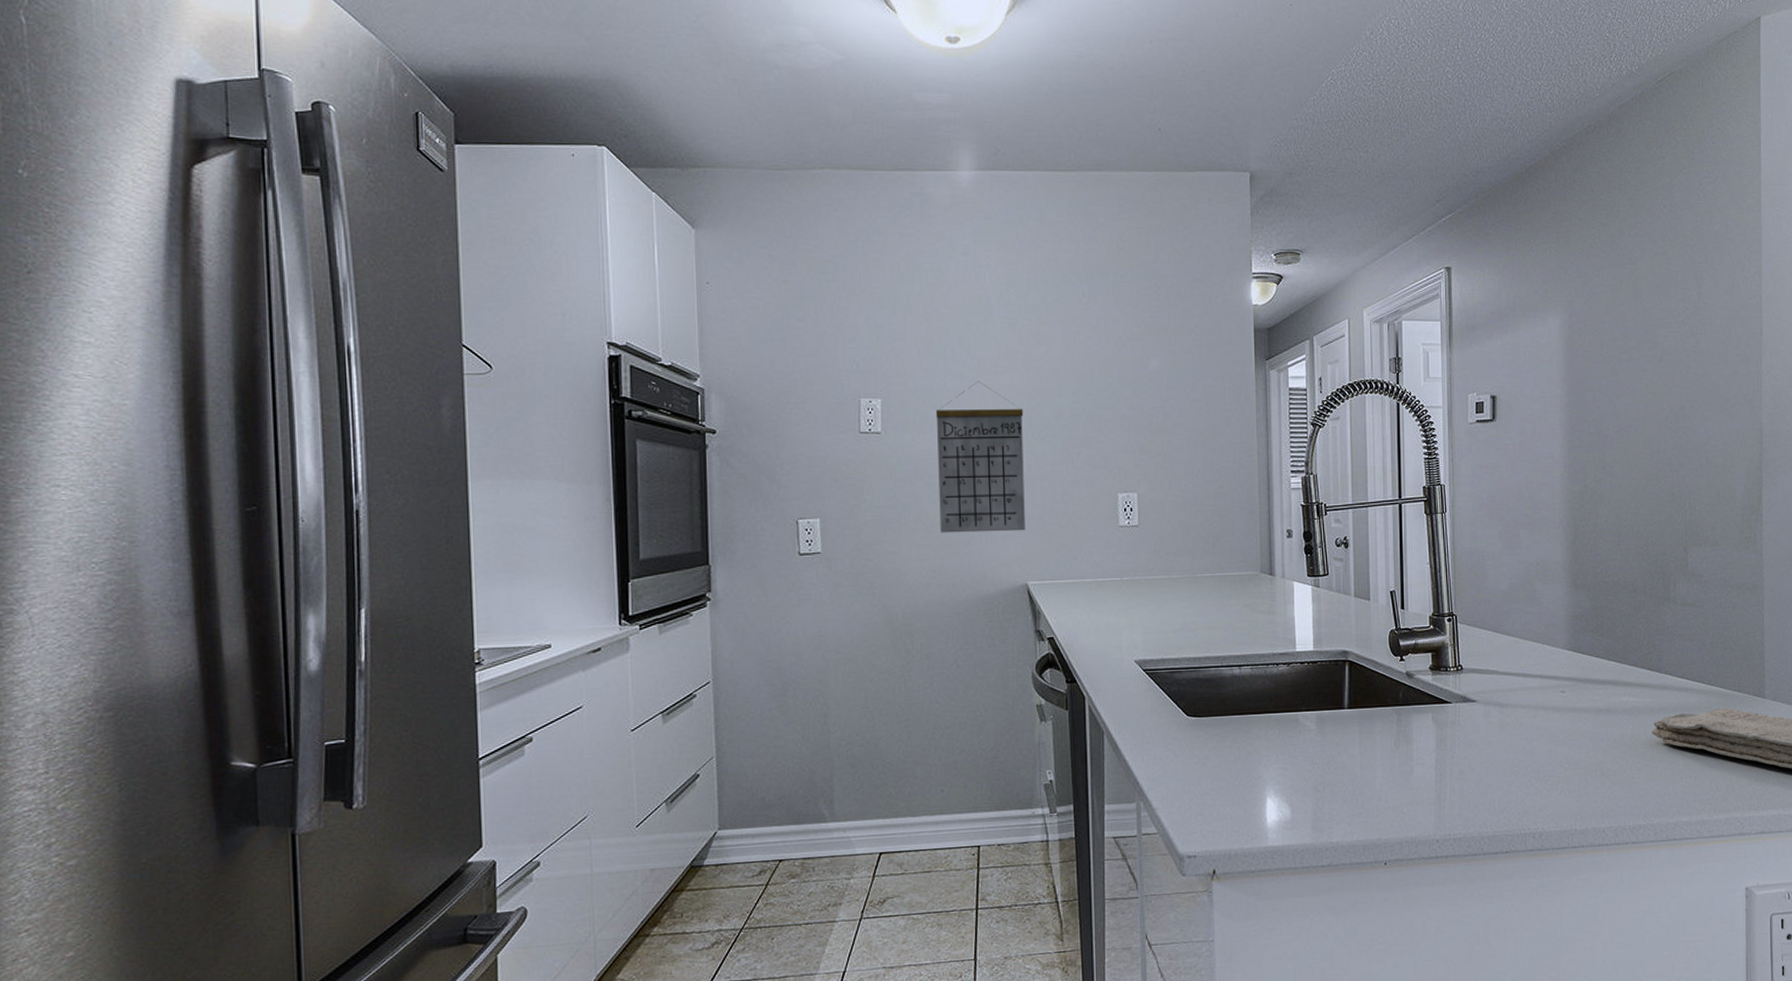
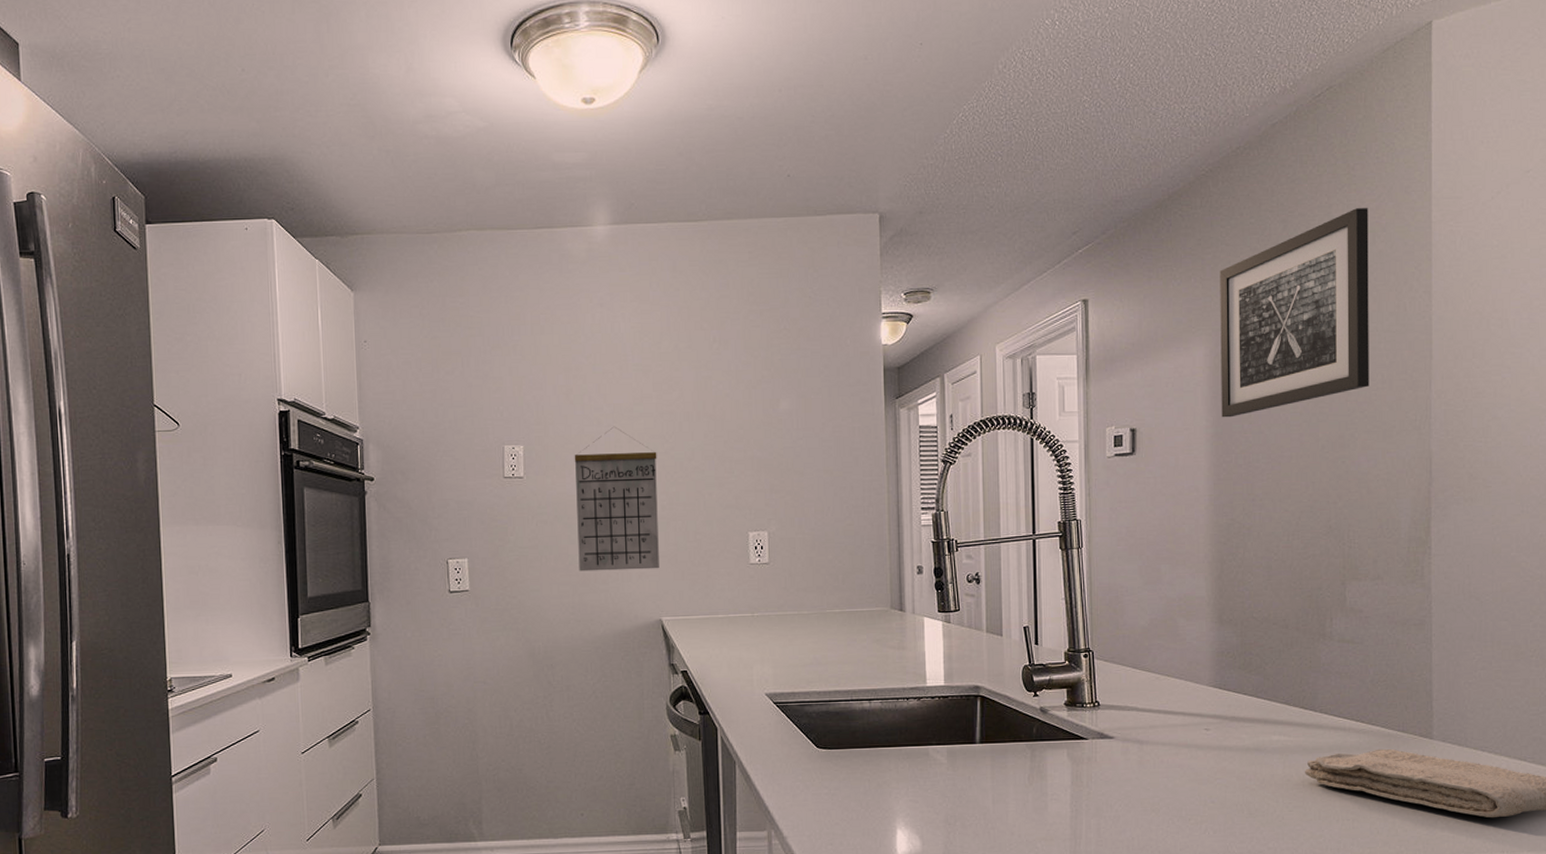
wall art: none [1573,190,1708,387] -> present [1220,208,1369,418]

